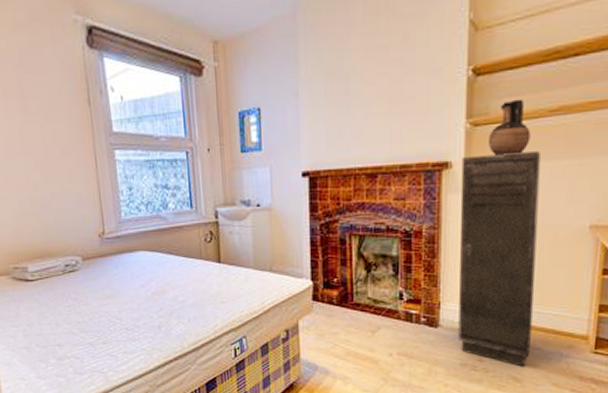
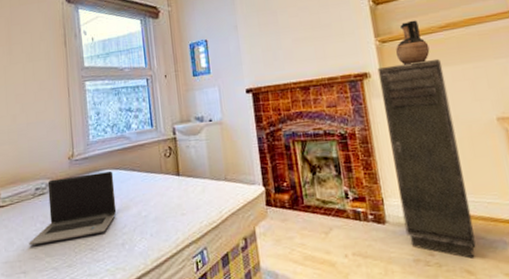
laptop computer: none [62,253,153,321] -> present [29,171,117,246]

